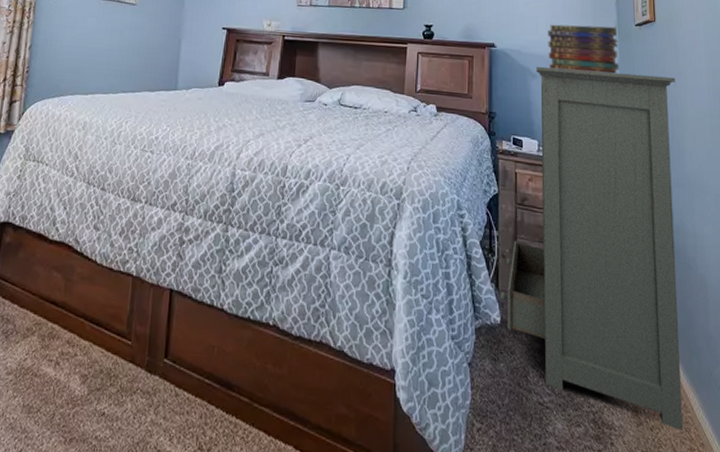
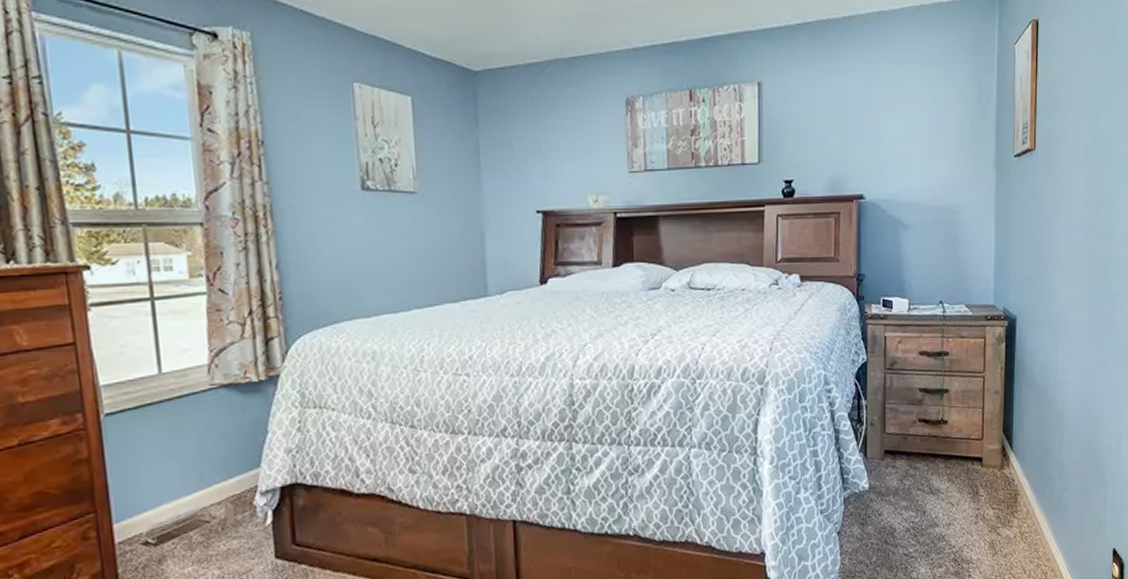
bookshelf: present [501,66,683,430] -> none [869,211,1051,552]
book stack: present [548,24,619,74] -> none [921,160,996,217]

